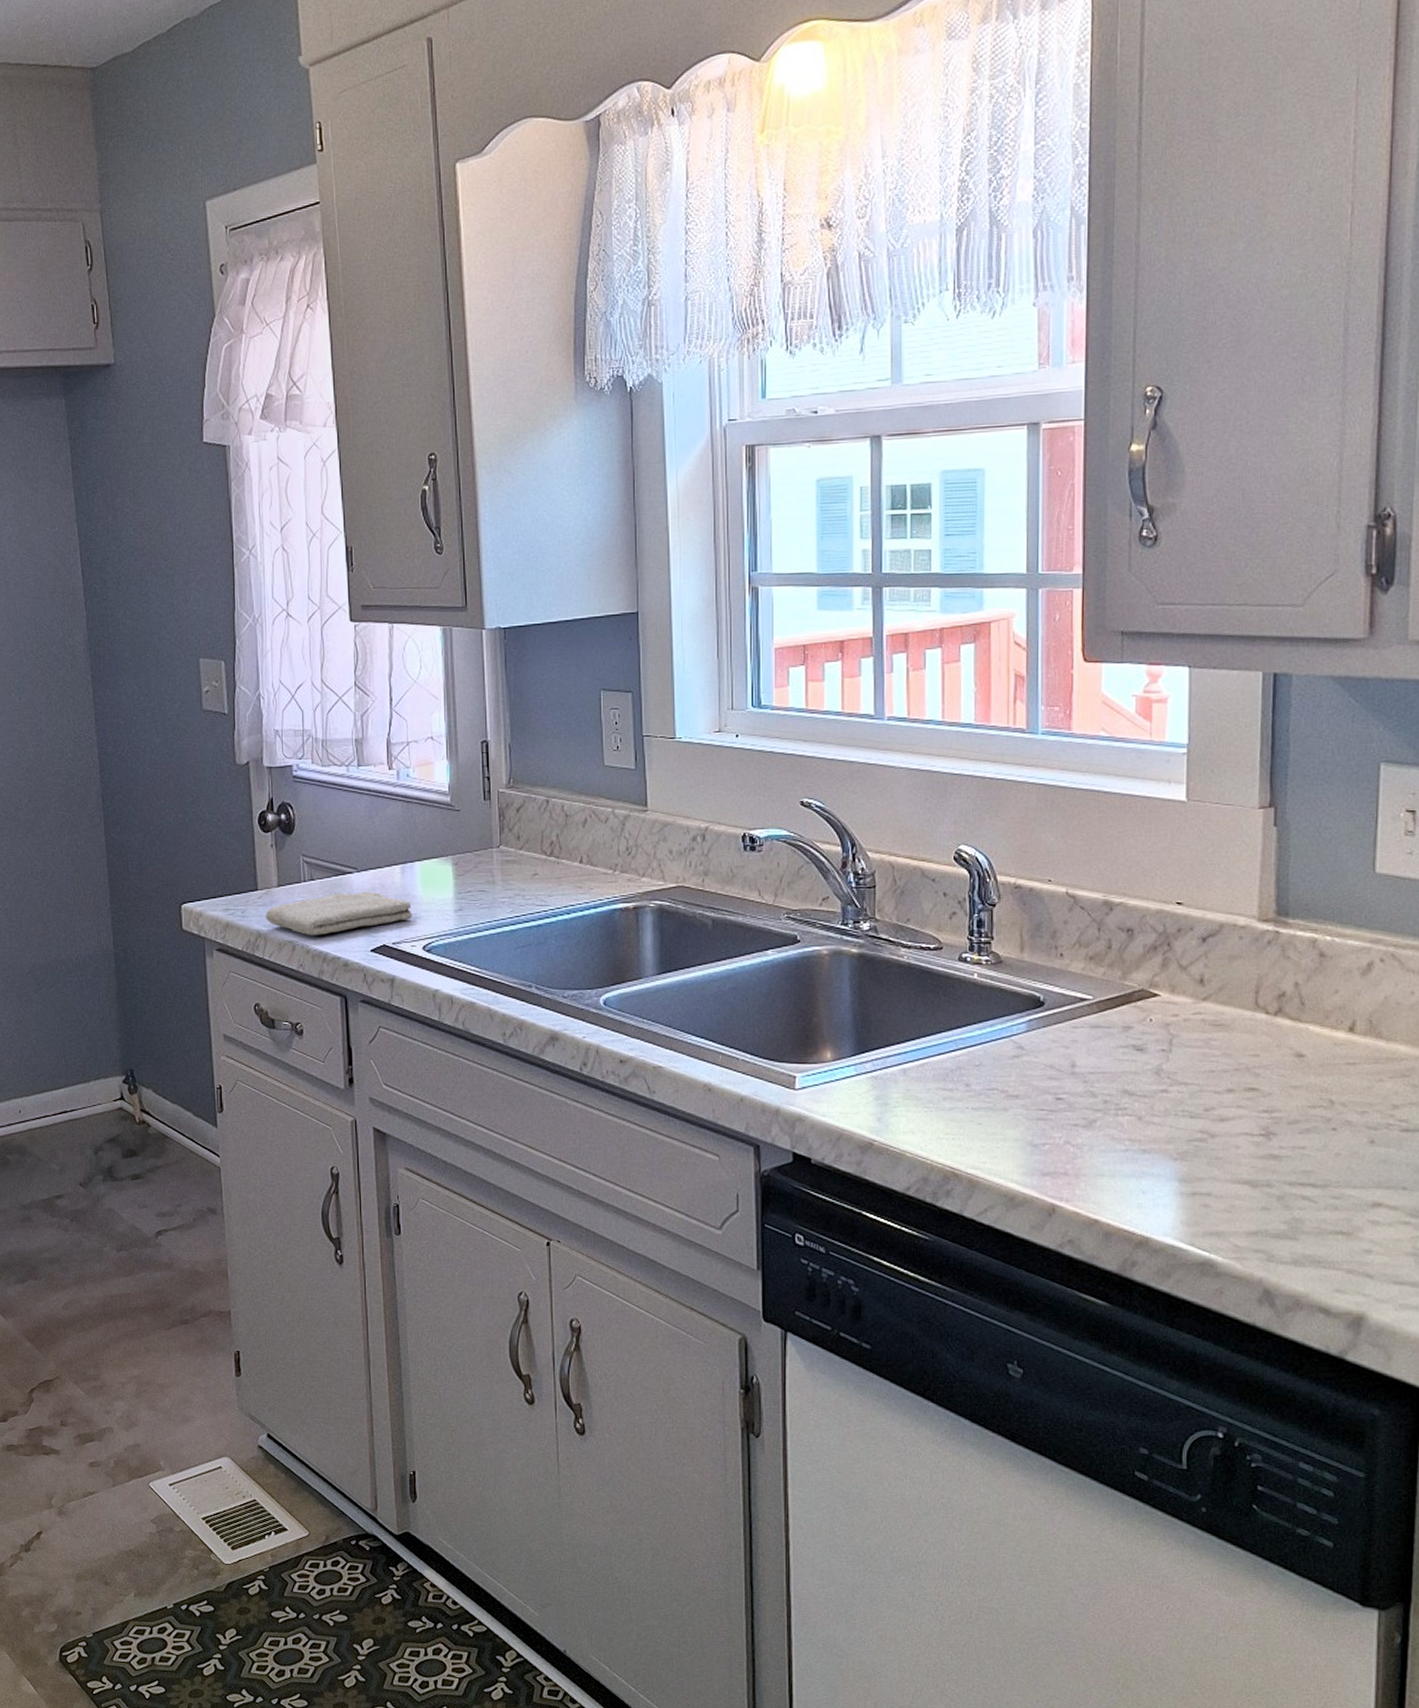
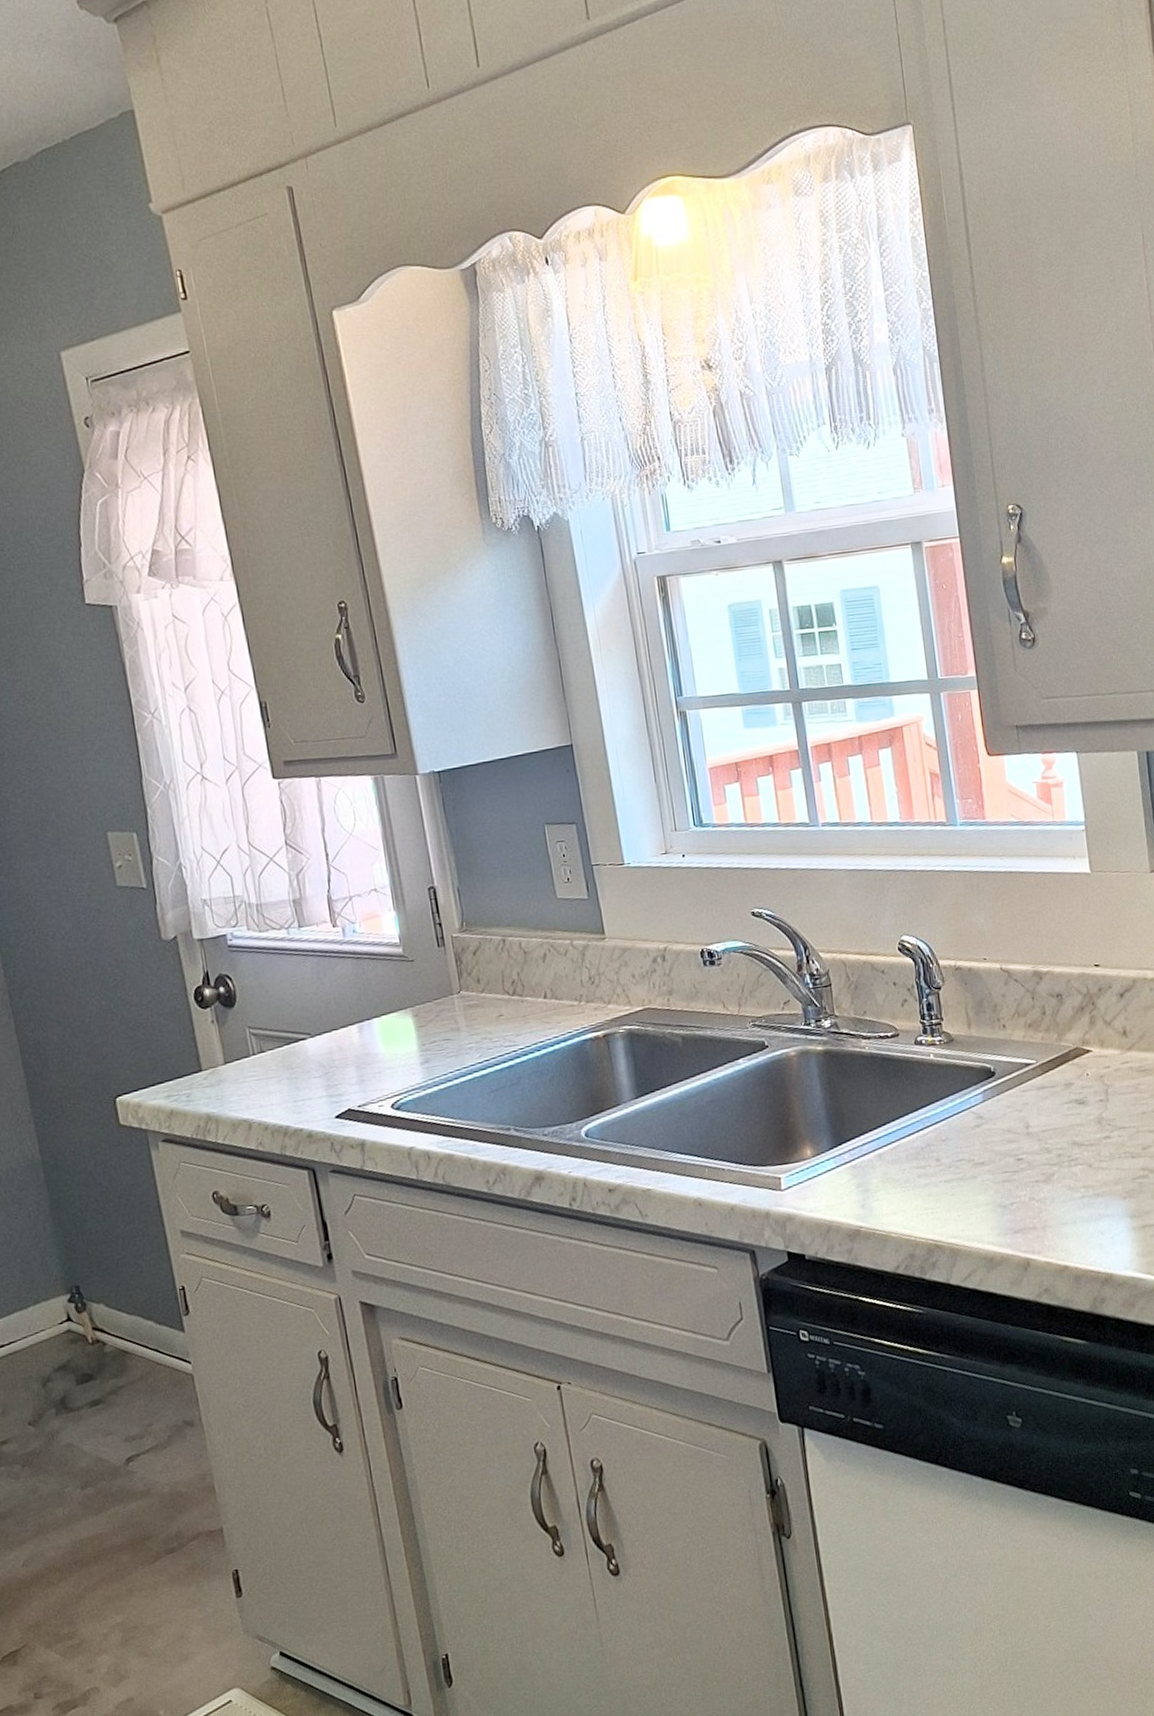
washcloth: present [265,891,412,936] -> none [213,1055,376,1111]

